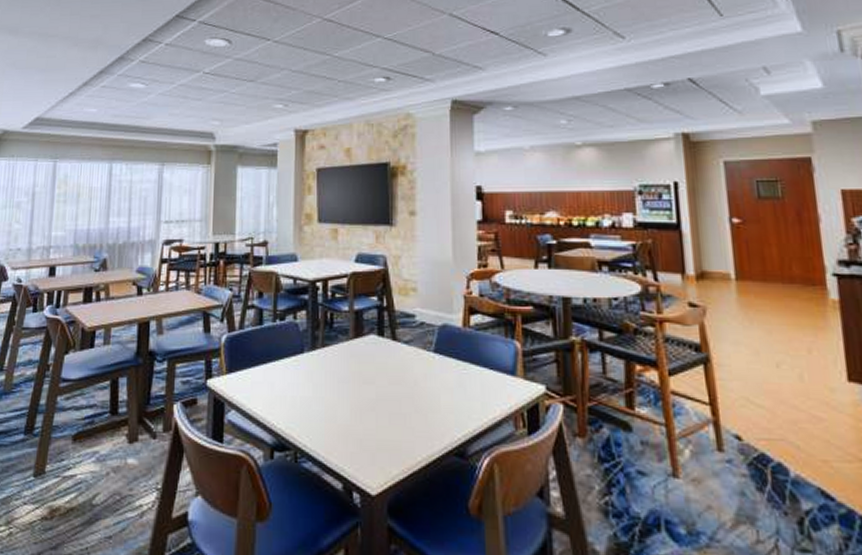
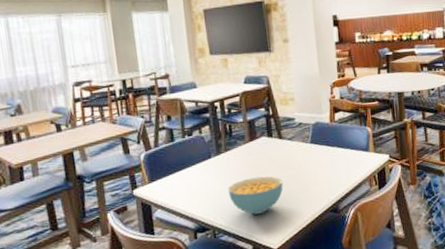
cereal bowl: none [320,387,392,440] -> present [228,176,283,215]

